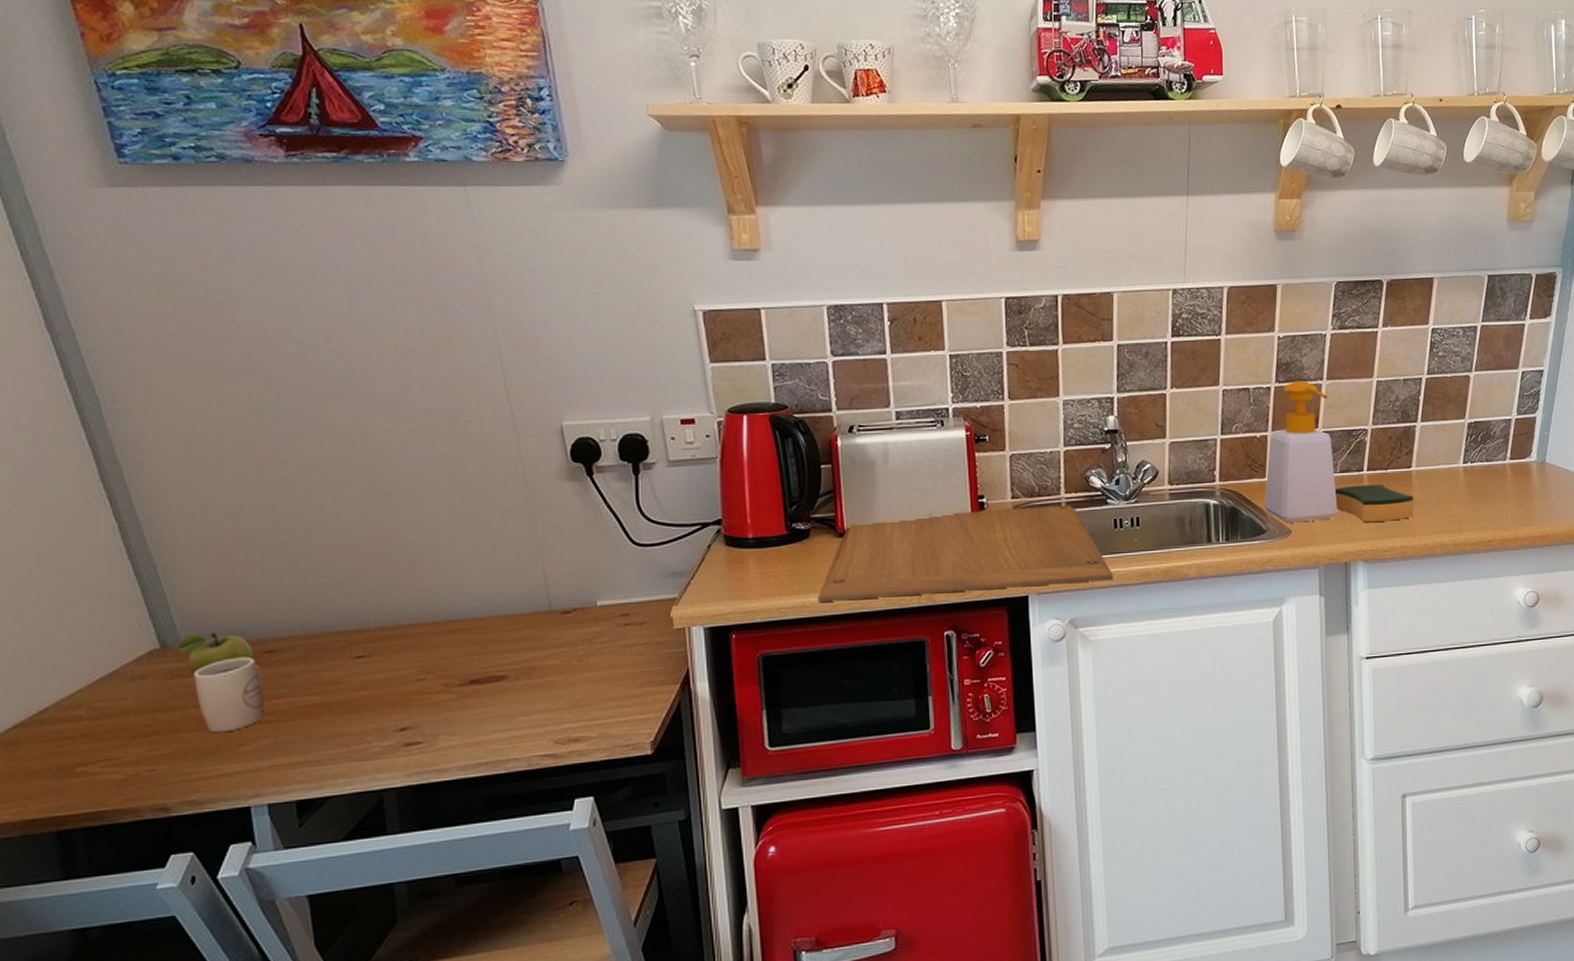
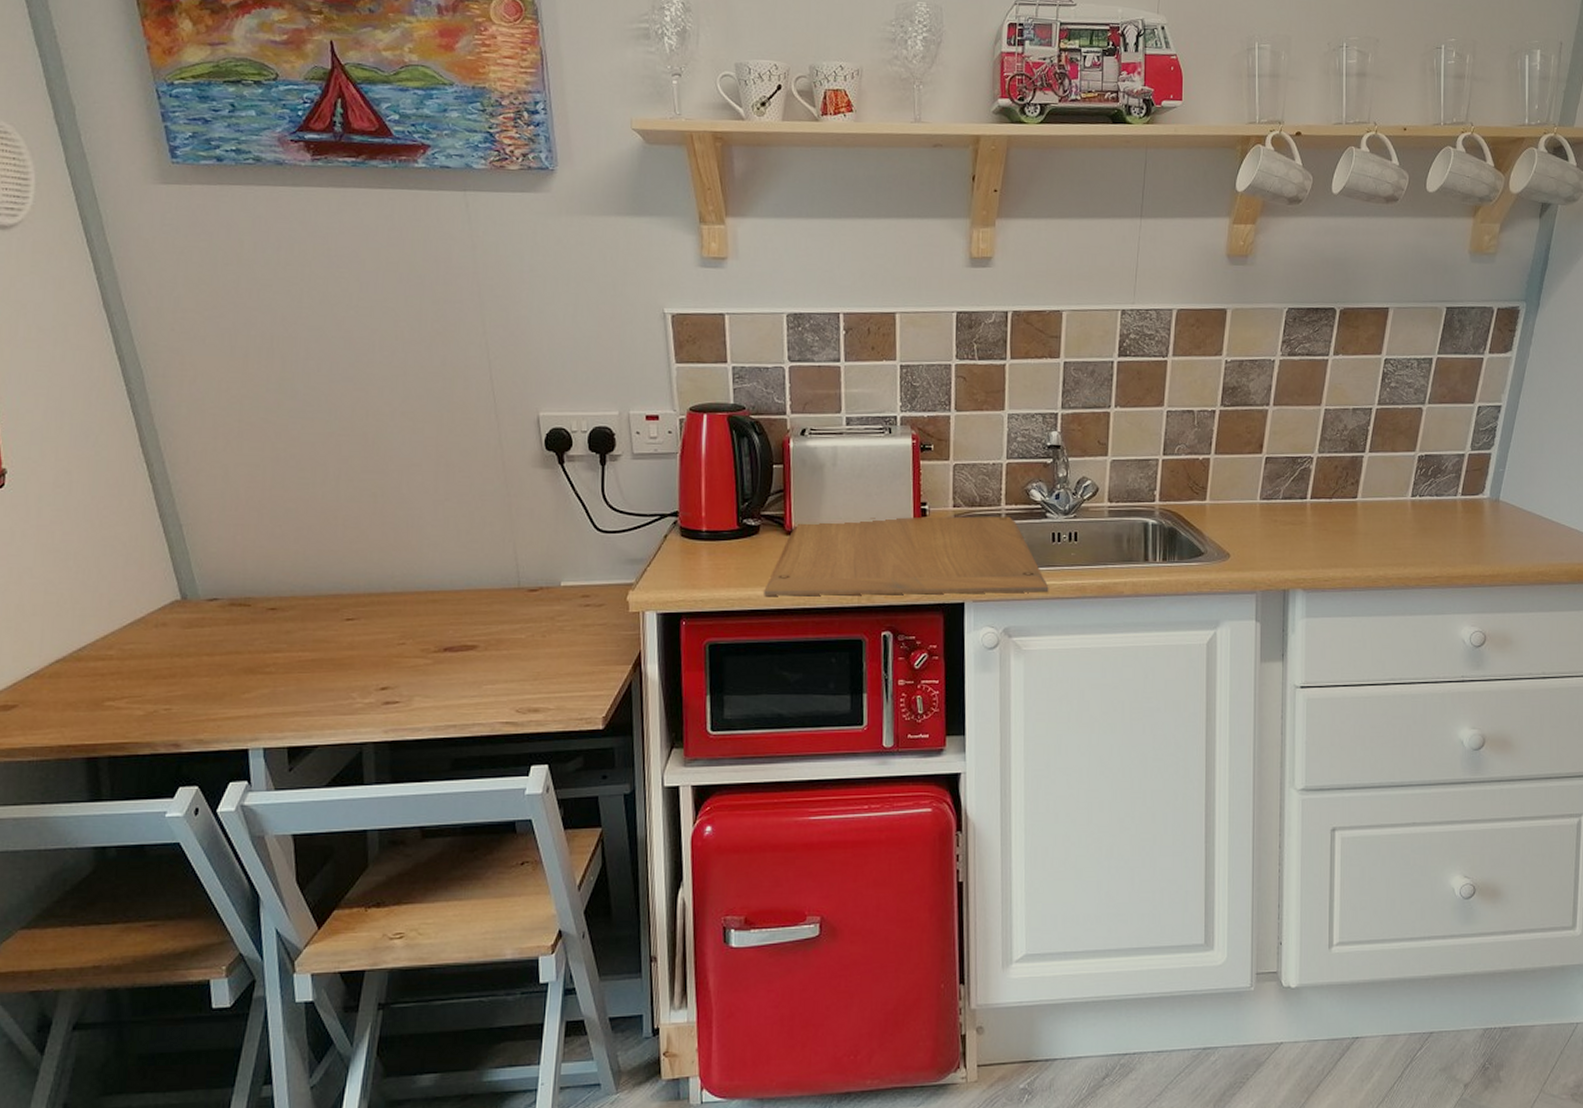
fruit: present [177,632,255,676] -> none [195,588,260,627]
mug: present [194,657,264,733] -> none [207,612,267,680]
soap bottle: present [1264,381,1338,523] -> none [1204,405,1279,547]
sponge: present [1335,484,1414,522] -> none [1276,512,1357,551]

